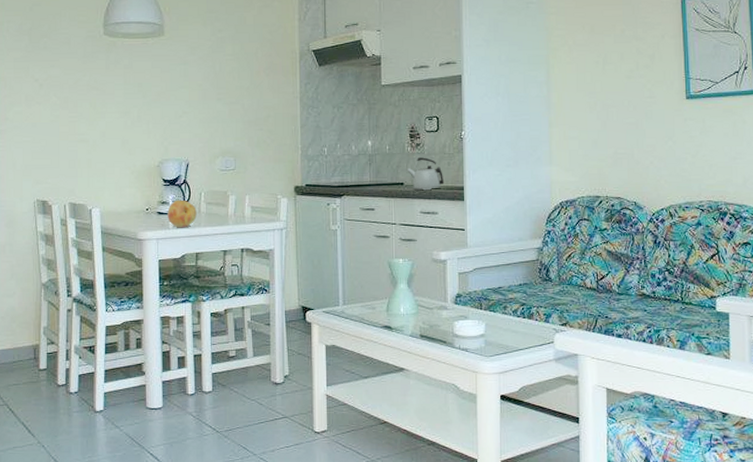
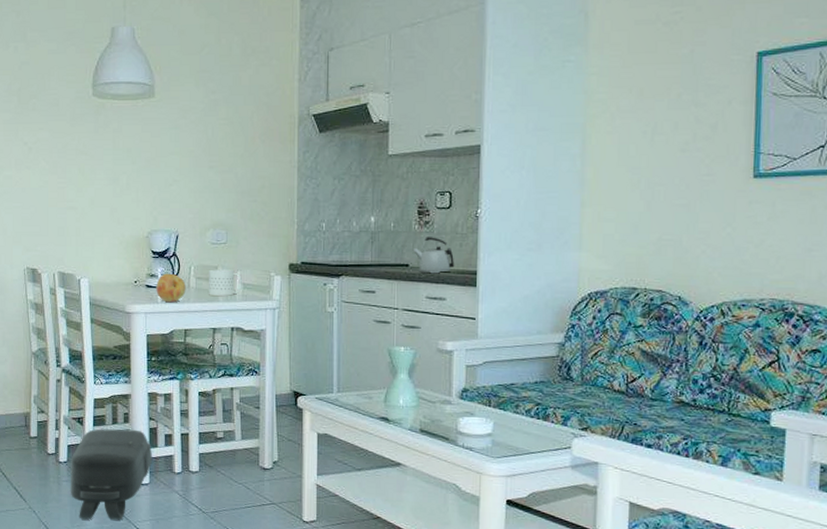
backpack: none [81,354,166,450] -> present [70,428,153,520]
mug: none [219,194,251,220] -> present [209,269,242,297]

